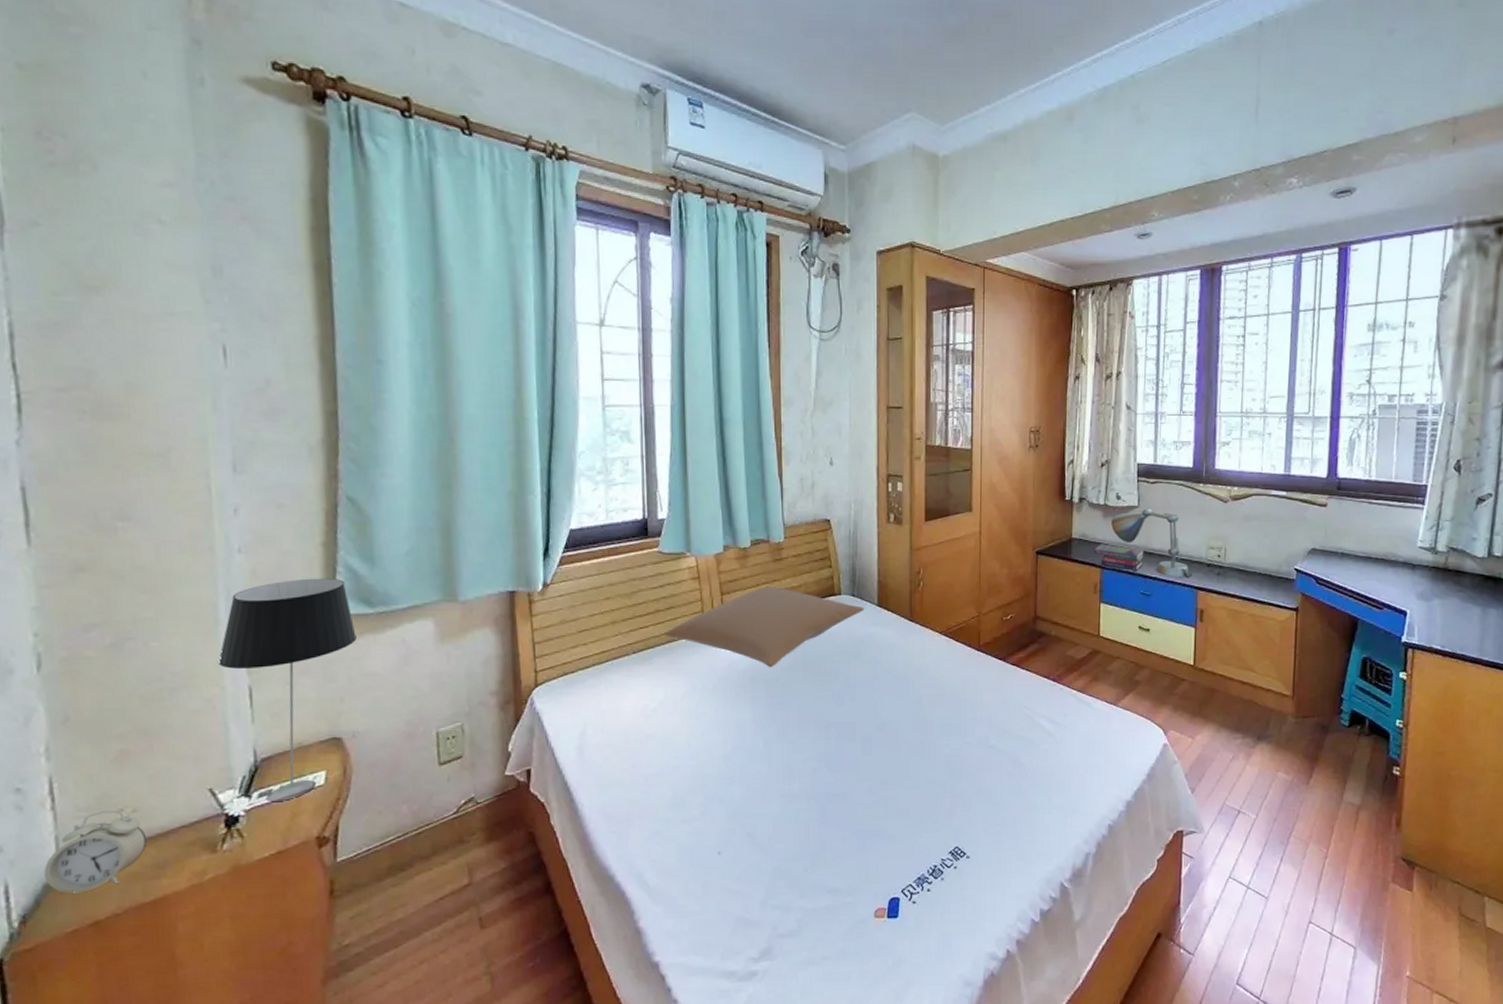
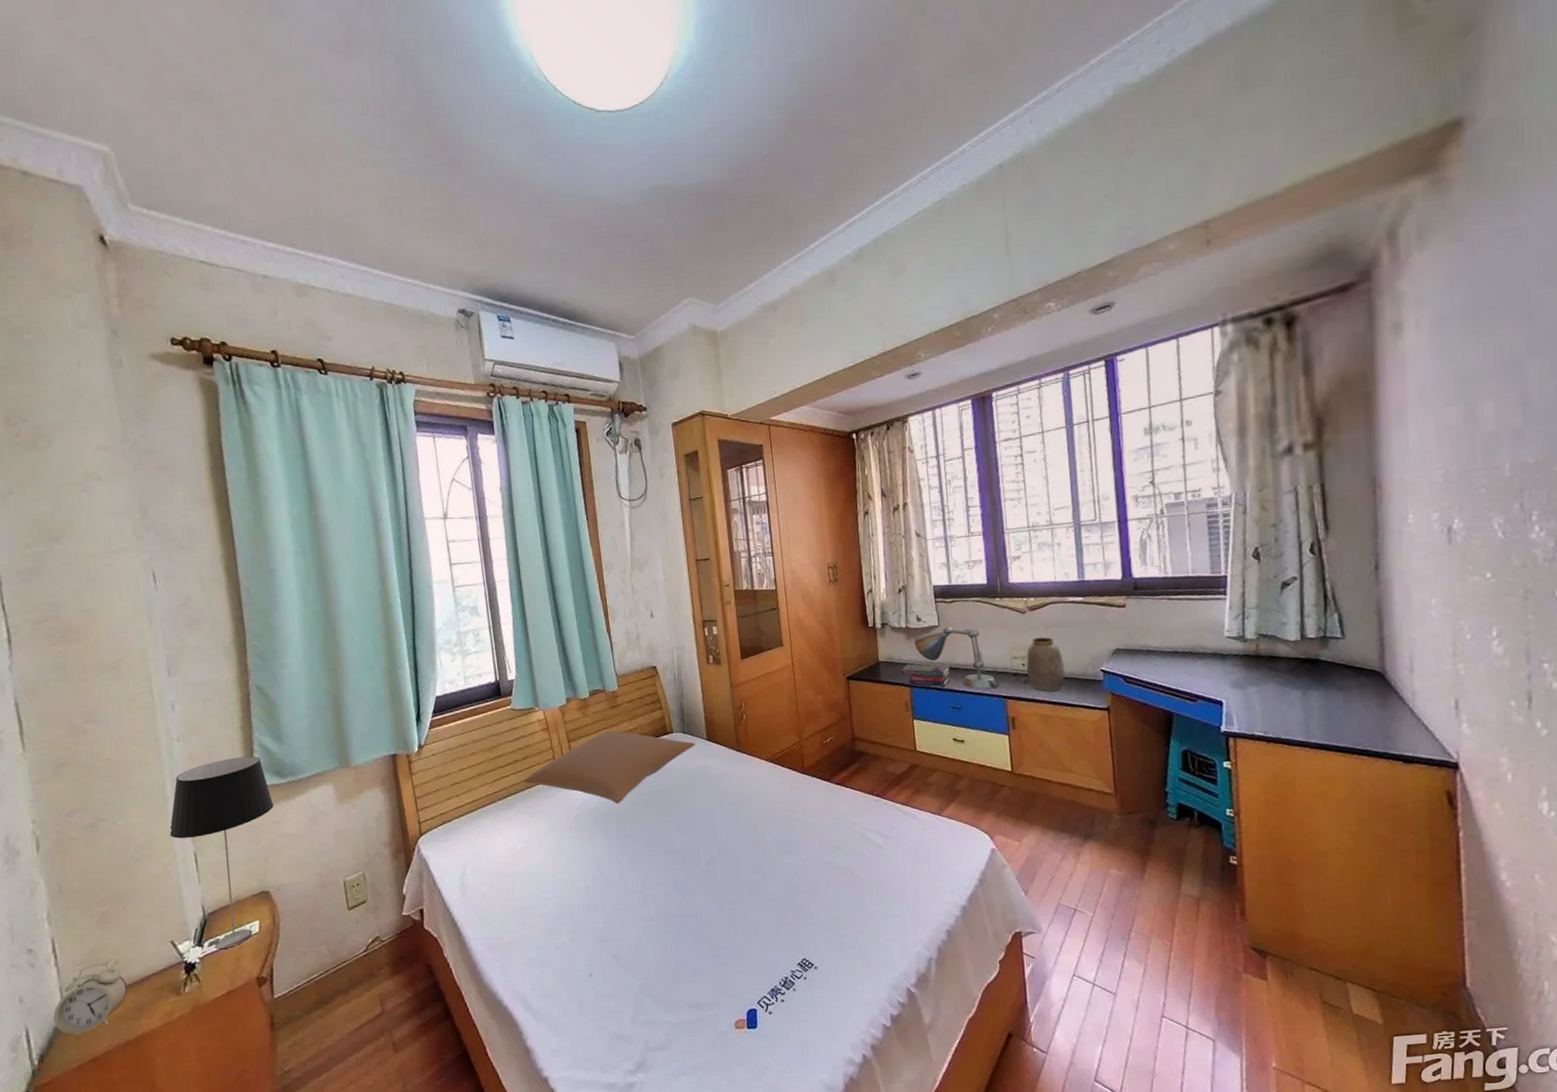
vase: none [1221,528,1260,586] -> present [1026,637,1066,692]

